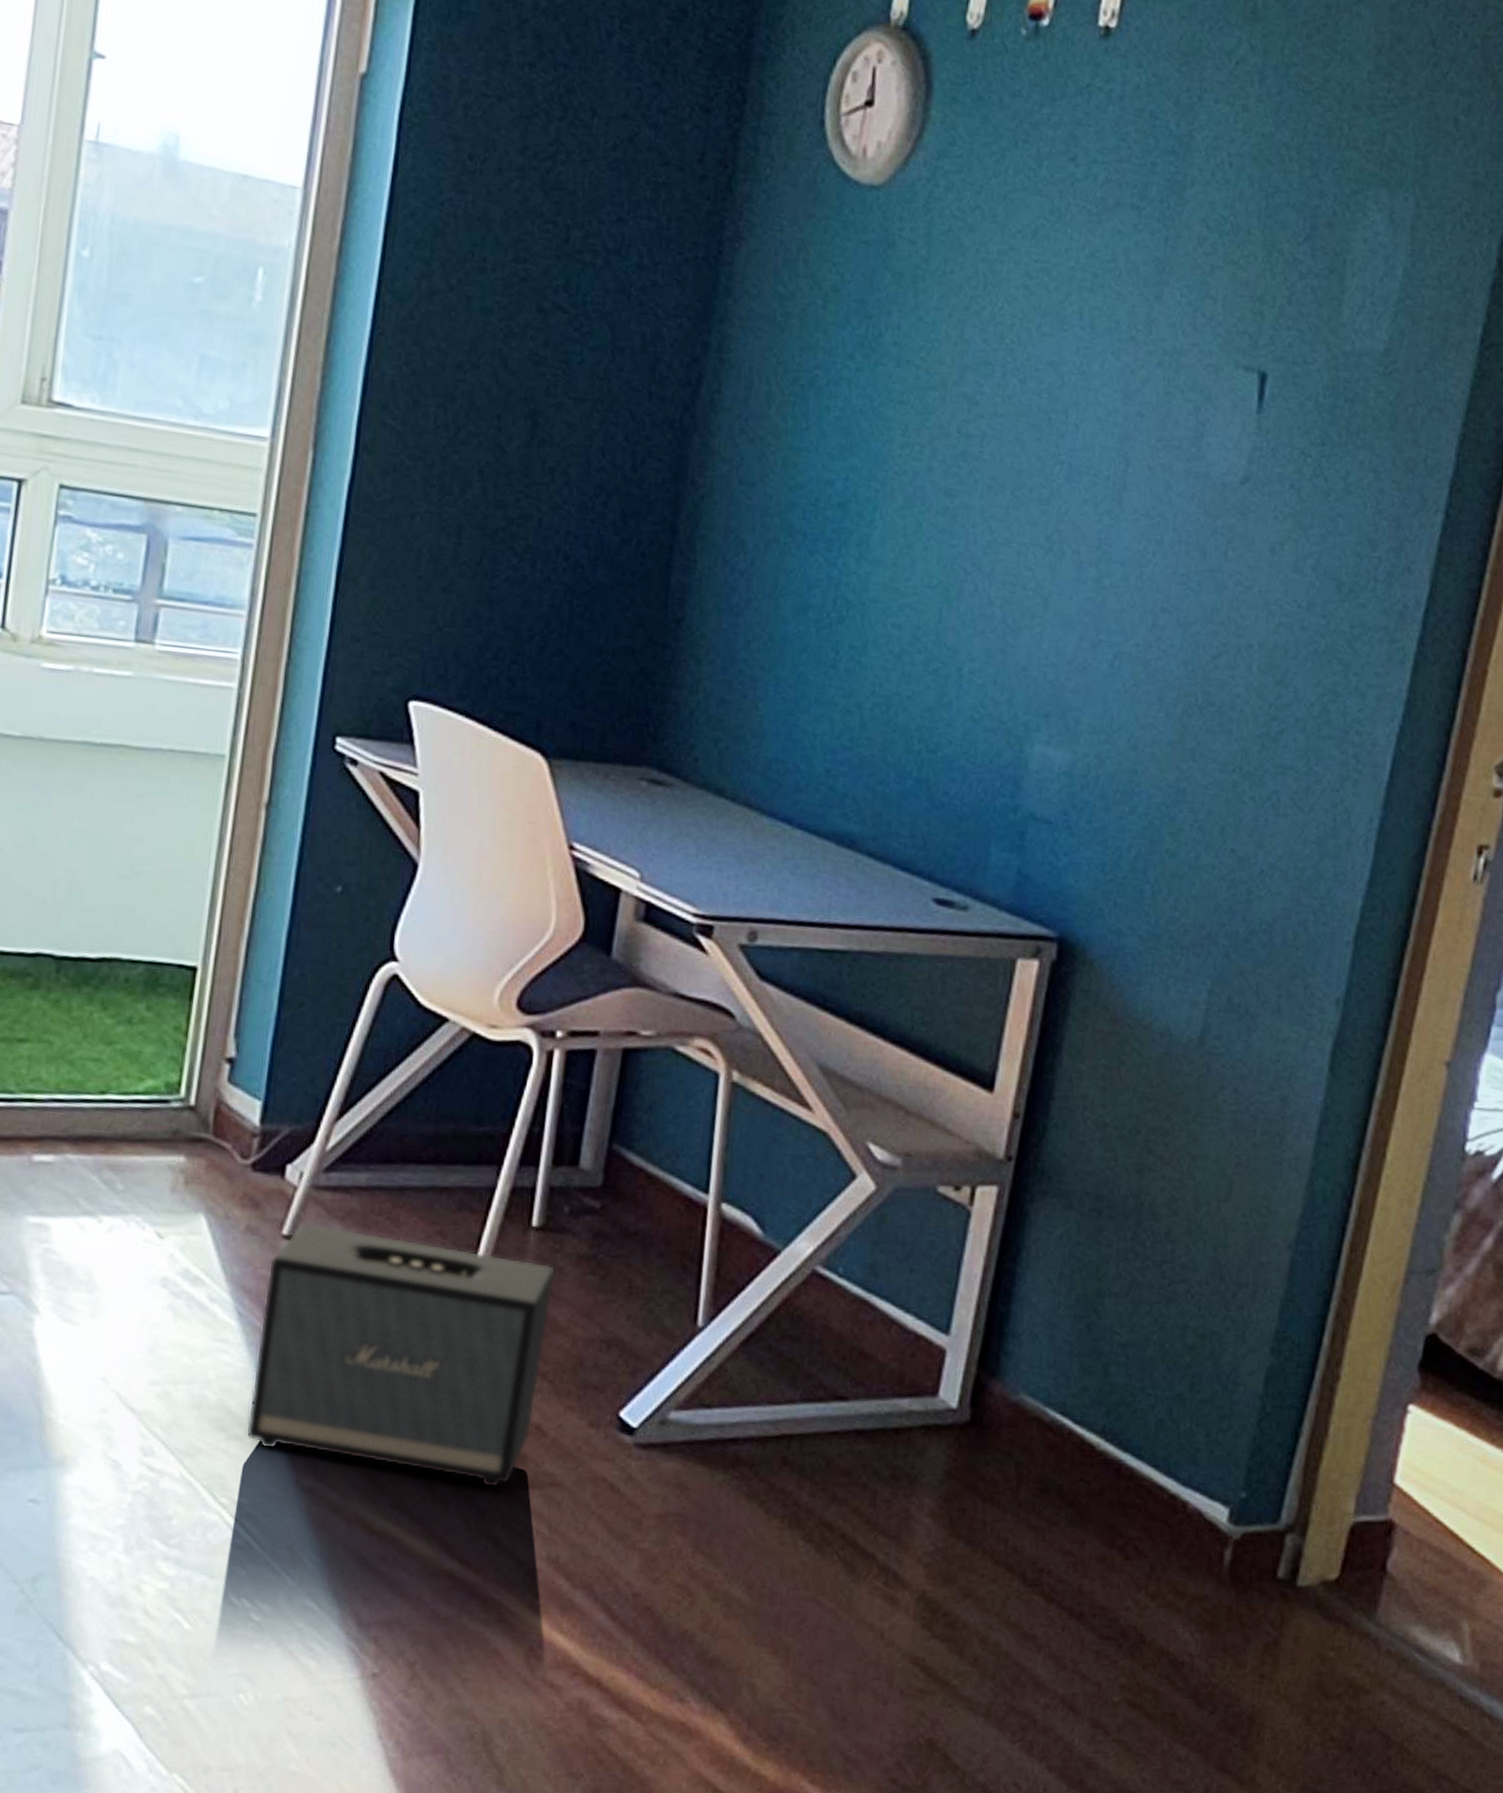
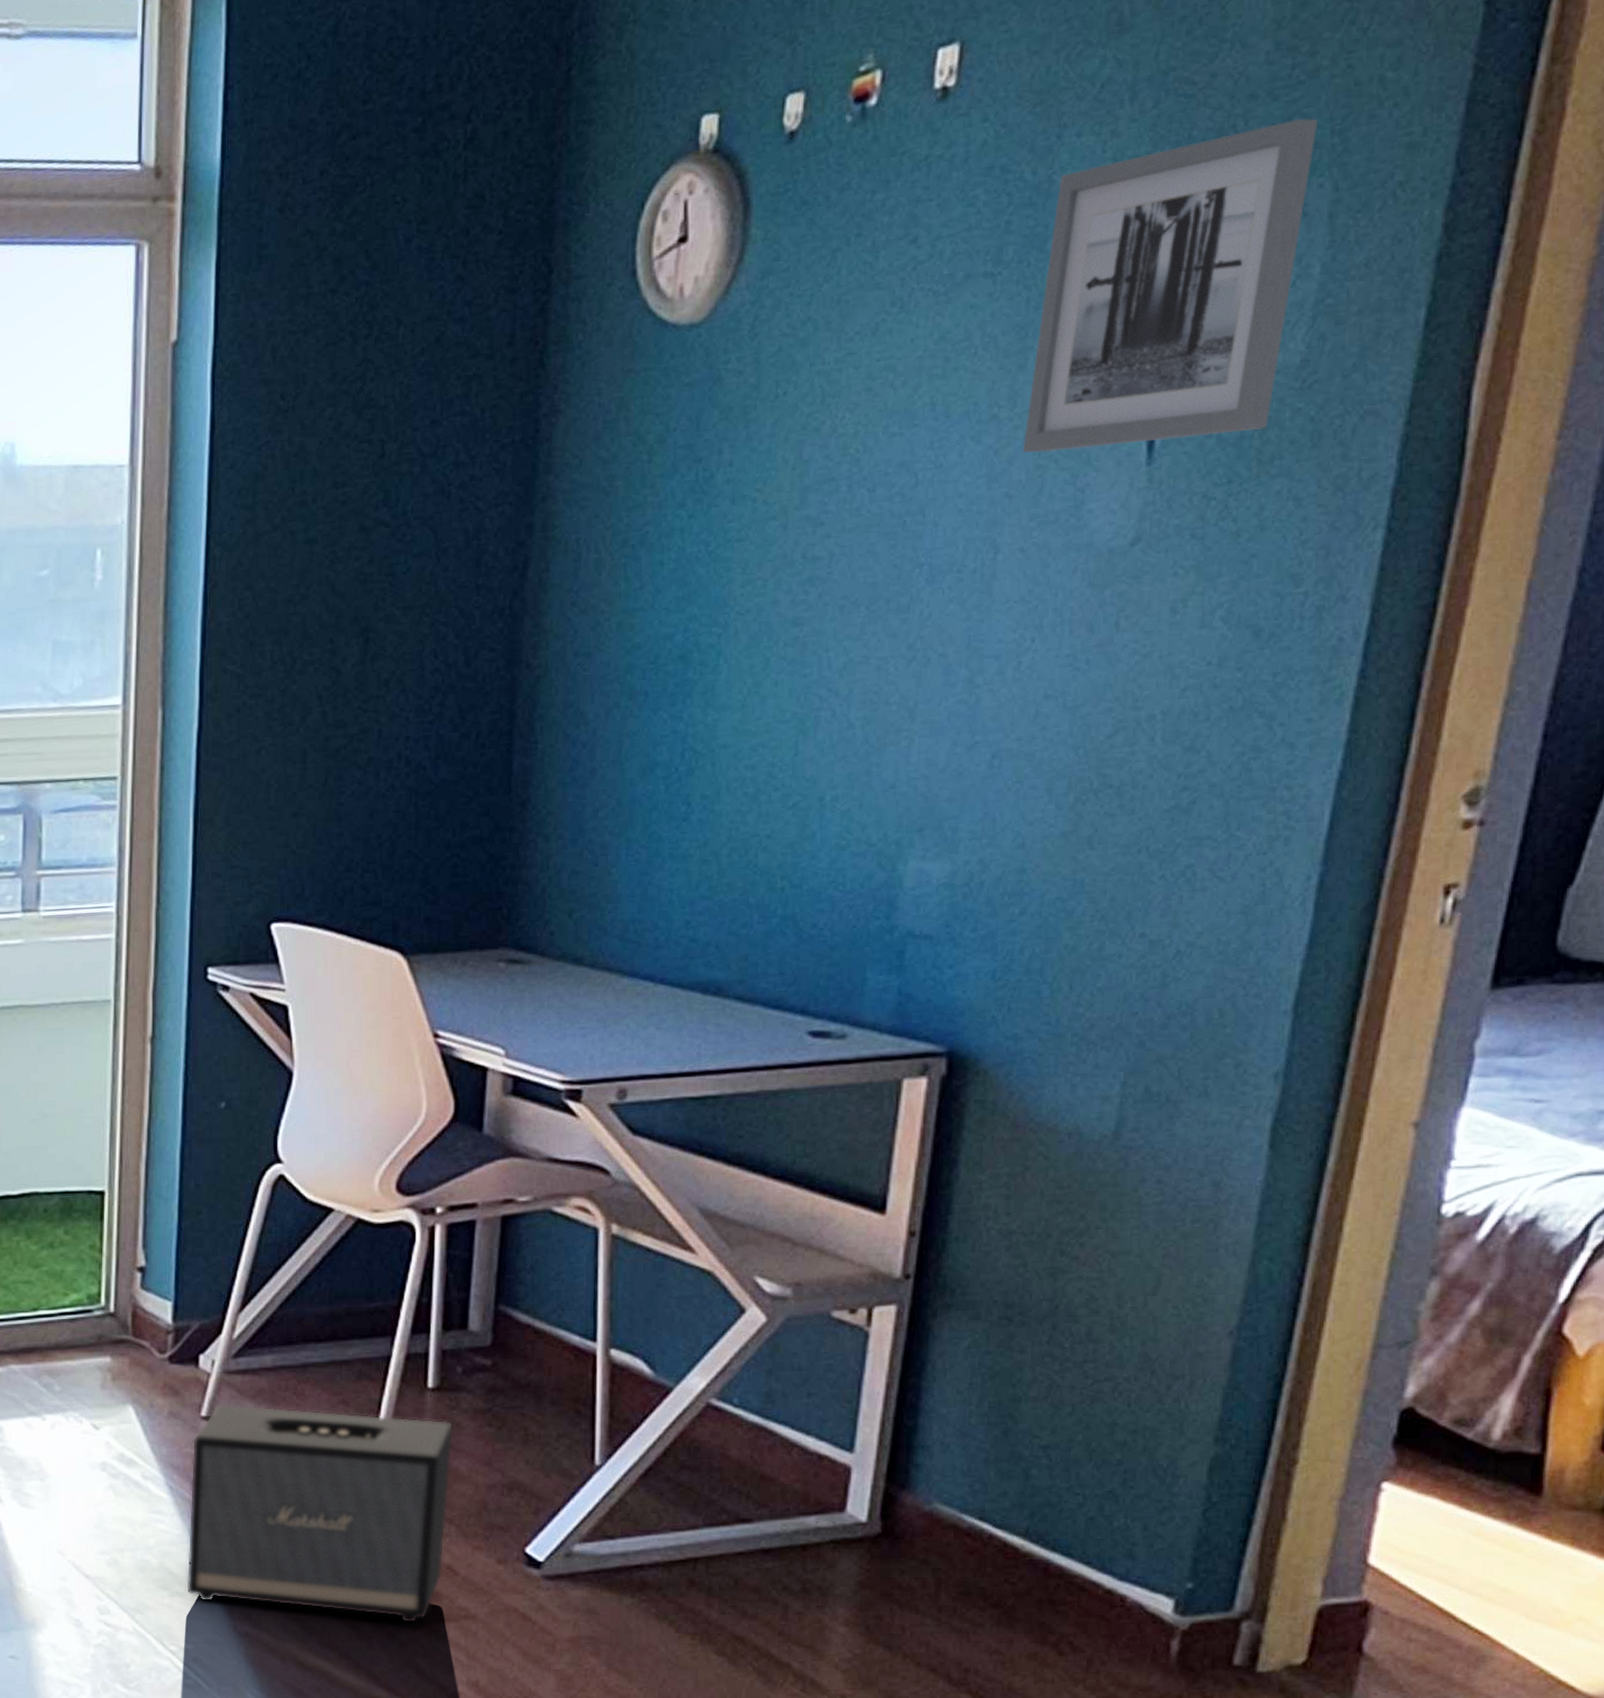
wall art: none [1155,133,1406,403] -> present [1023,118,1318,453]

